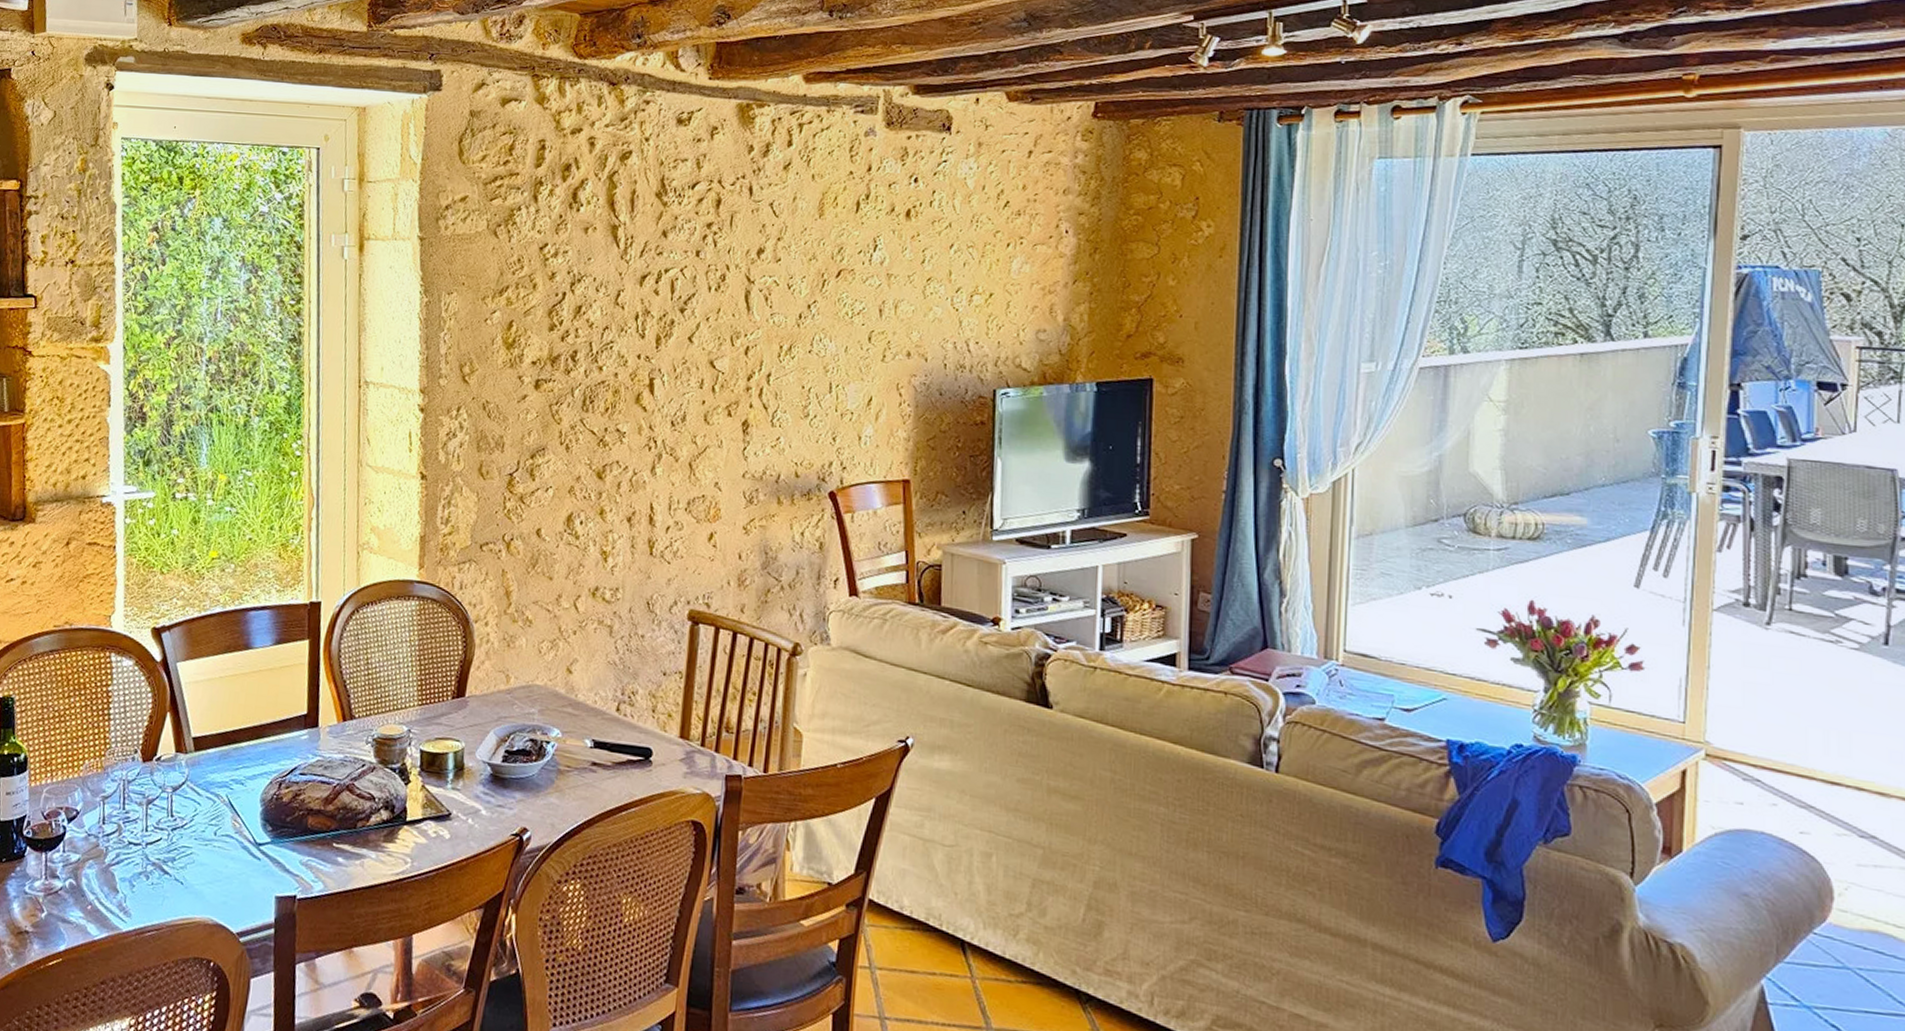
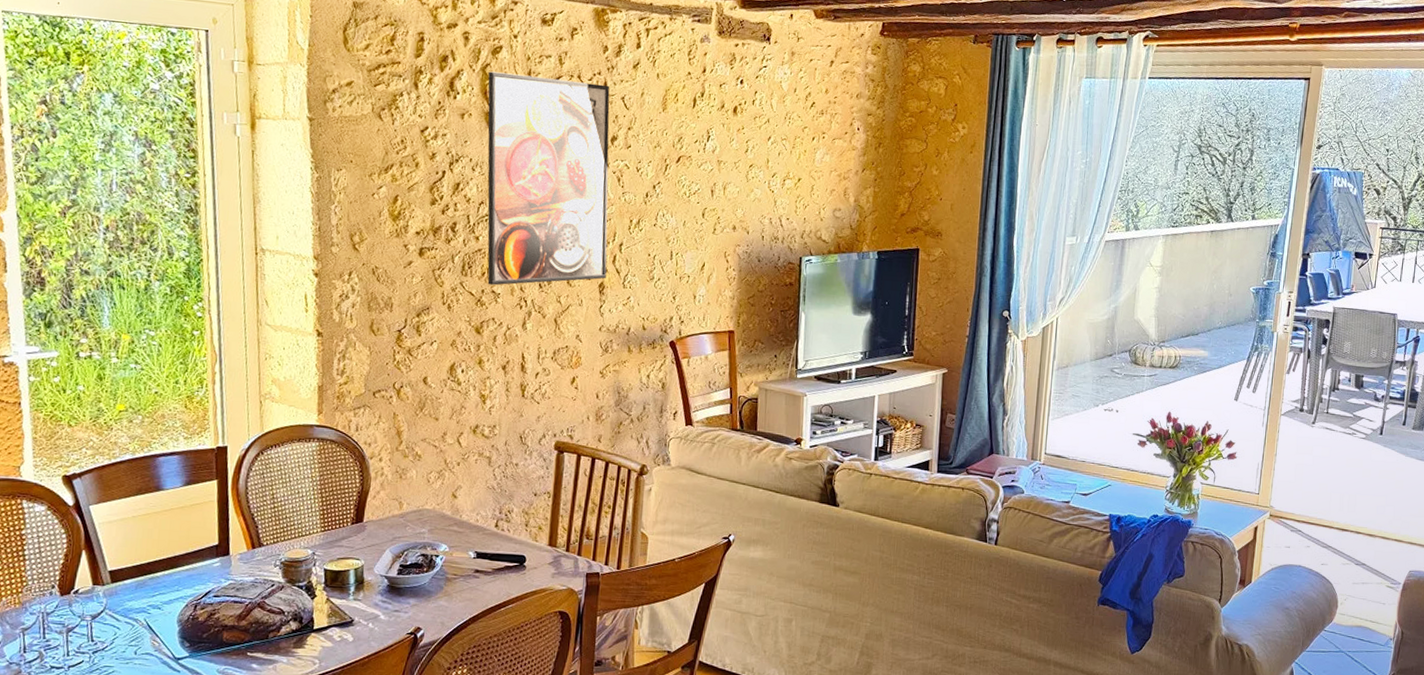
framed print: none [611,179,756,423] -> present [487,71,610,286]

